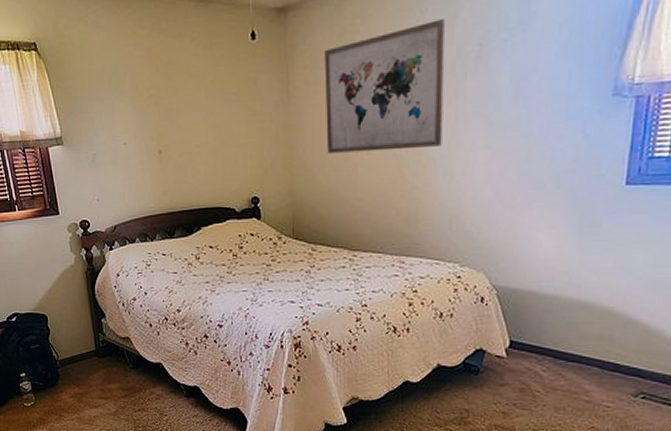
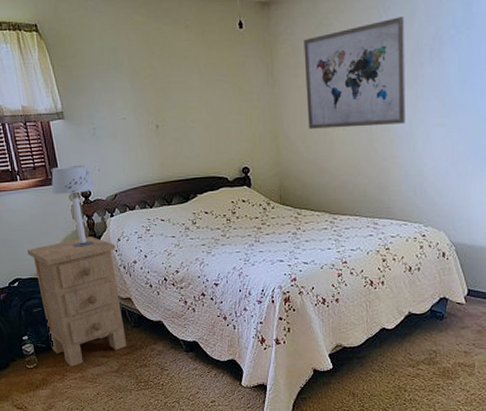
nightstand: none [25,271,125,407] -> present [27,237,127,367]
table lamp: none [49,193,95,282] -> present [51,164,96,247]

